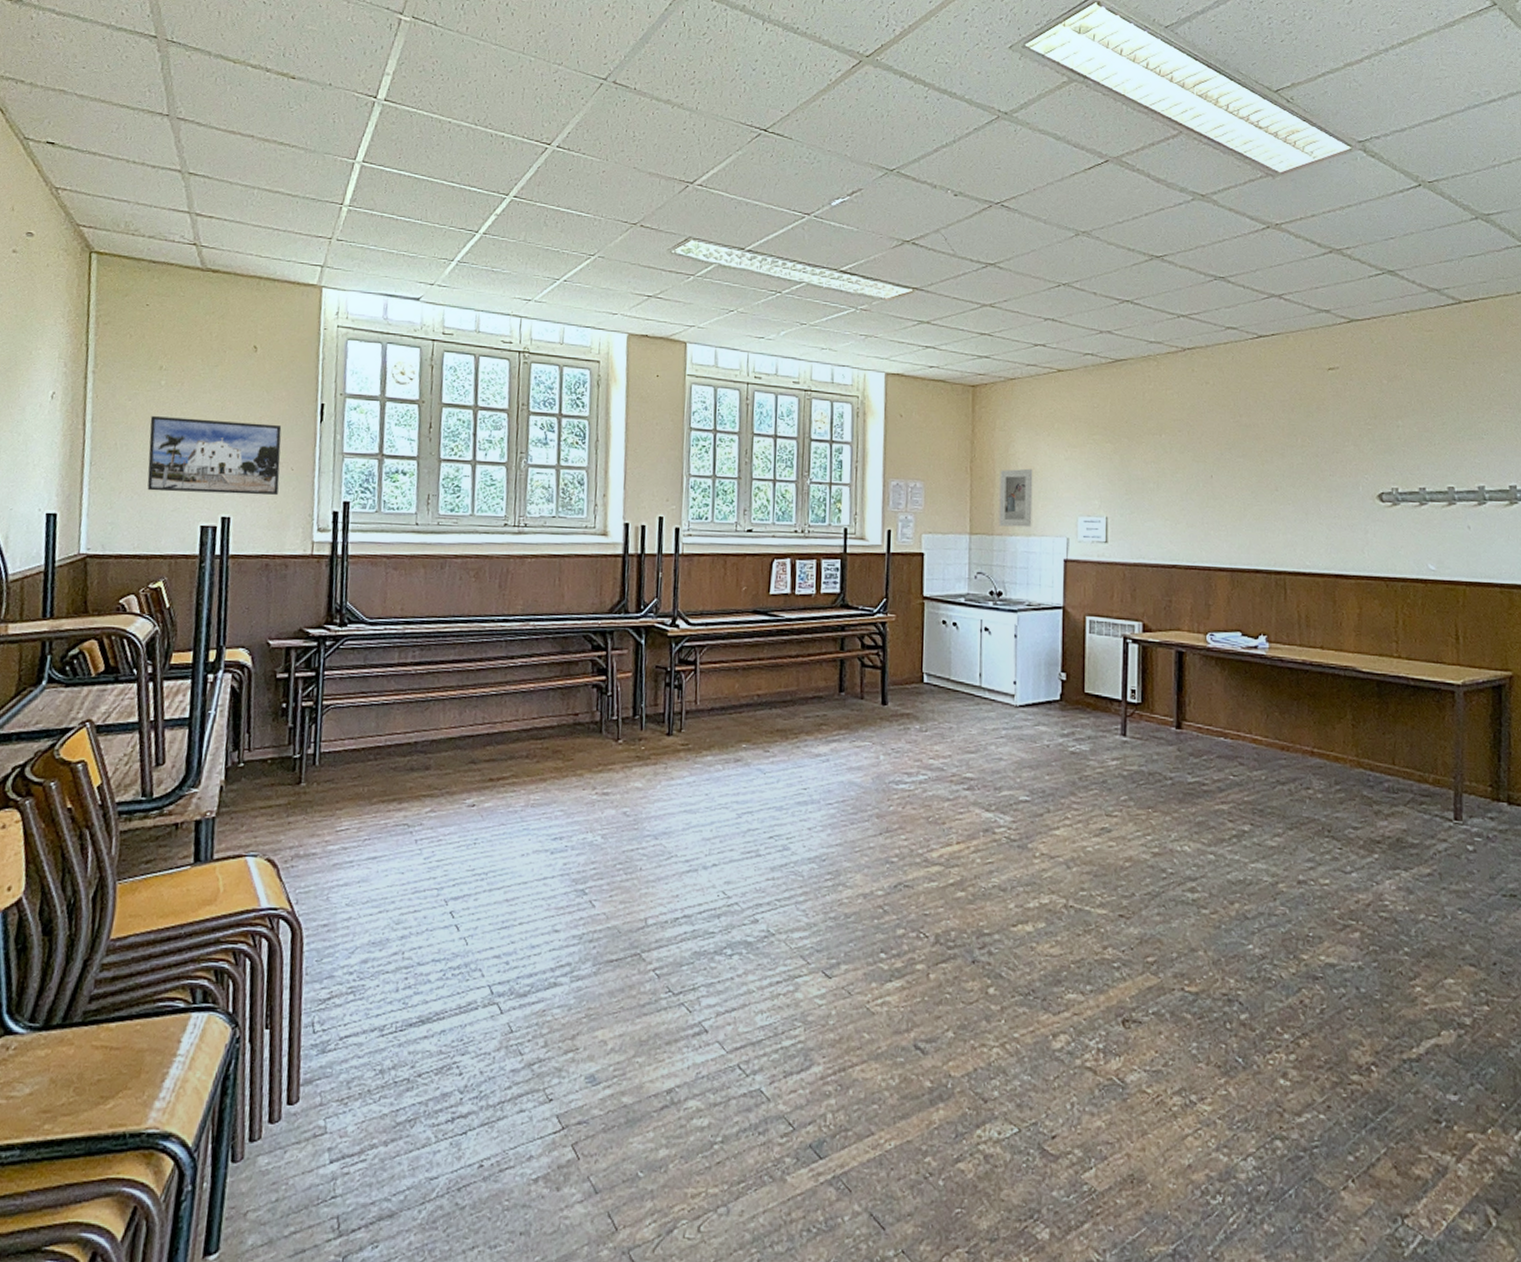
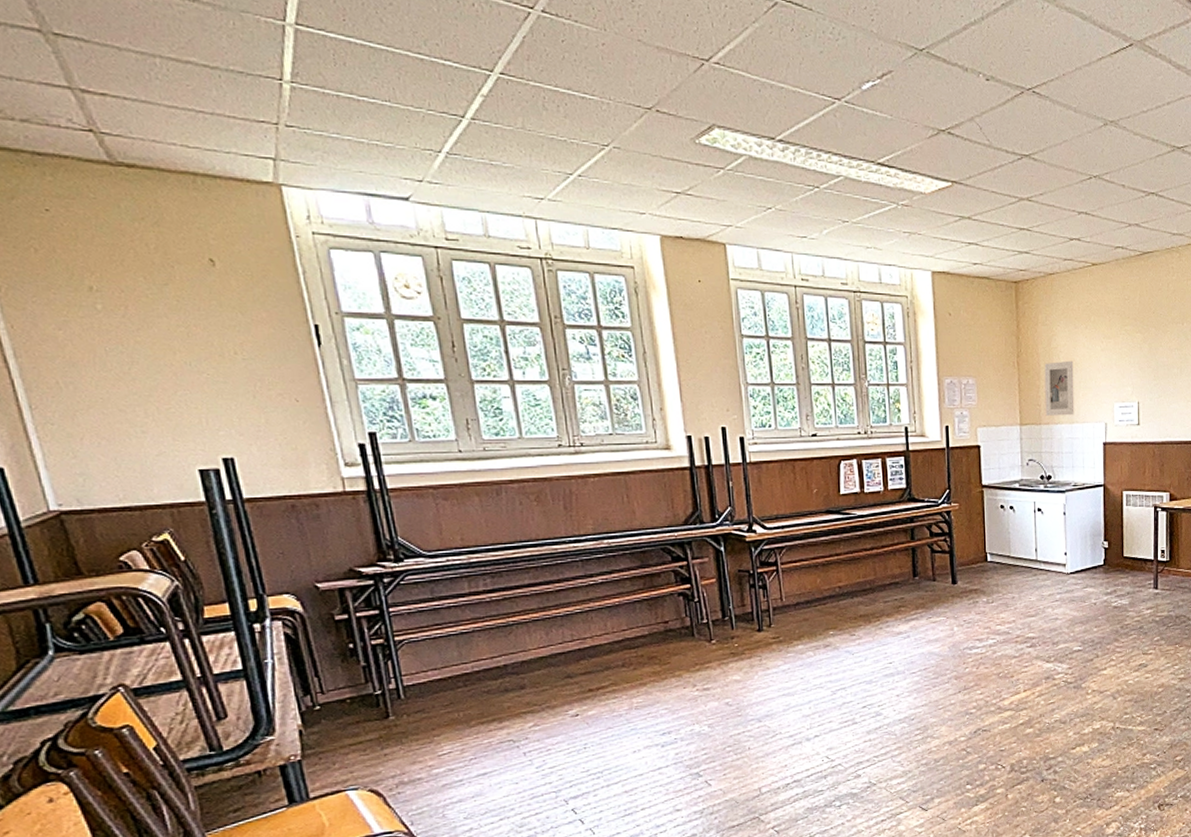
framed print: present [147,416,282,496] -> none [95,348,286,434]

